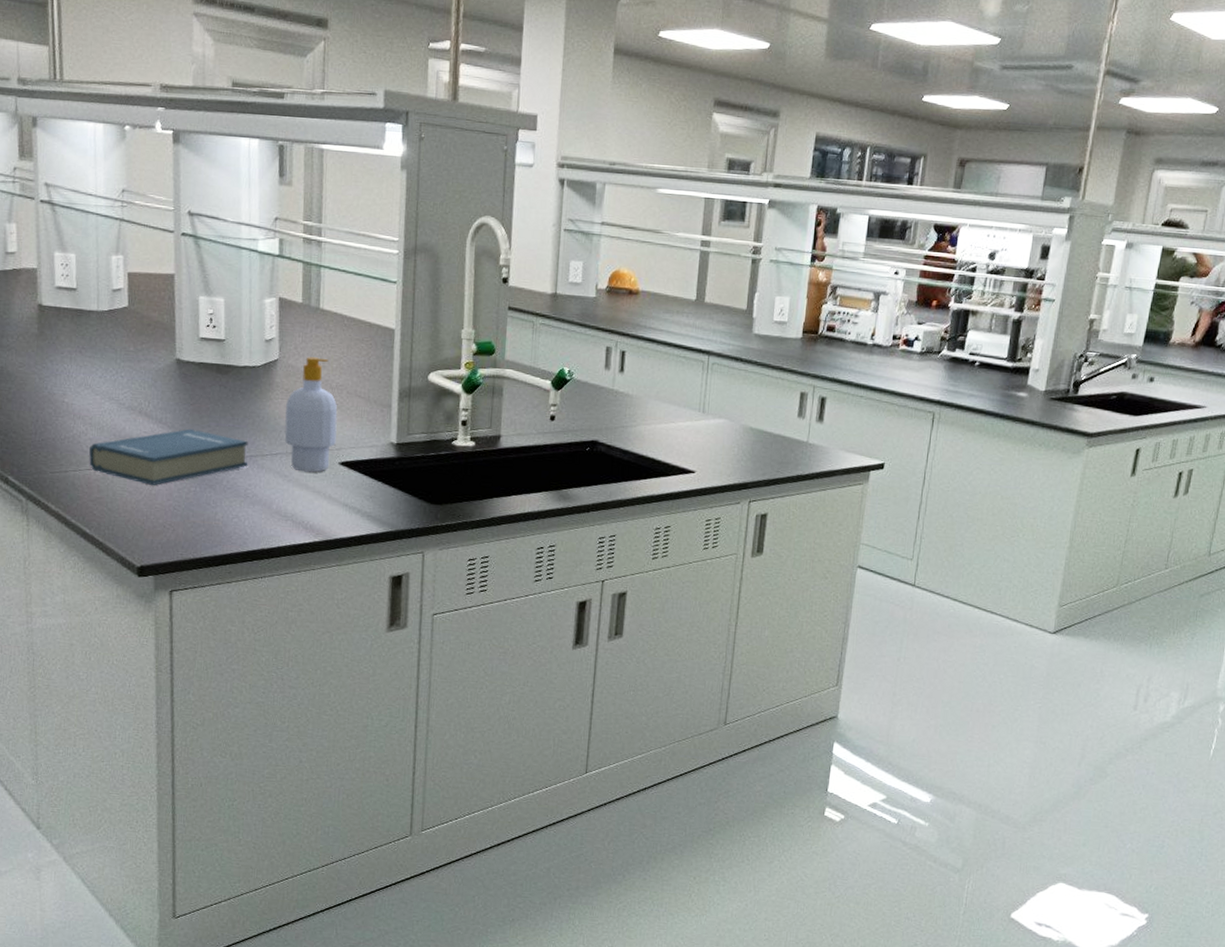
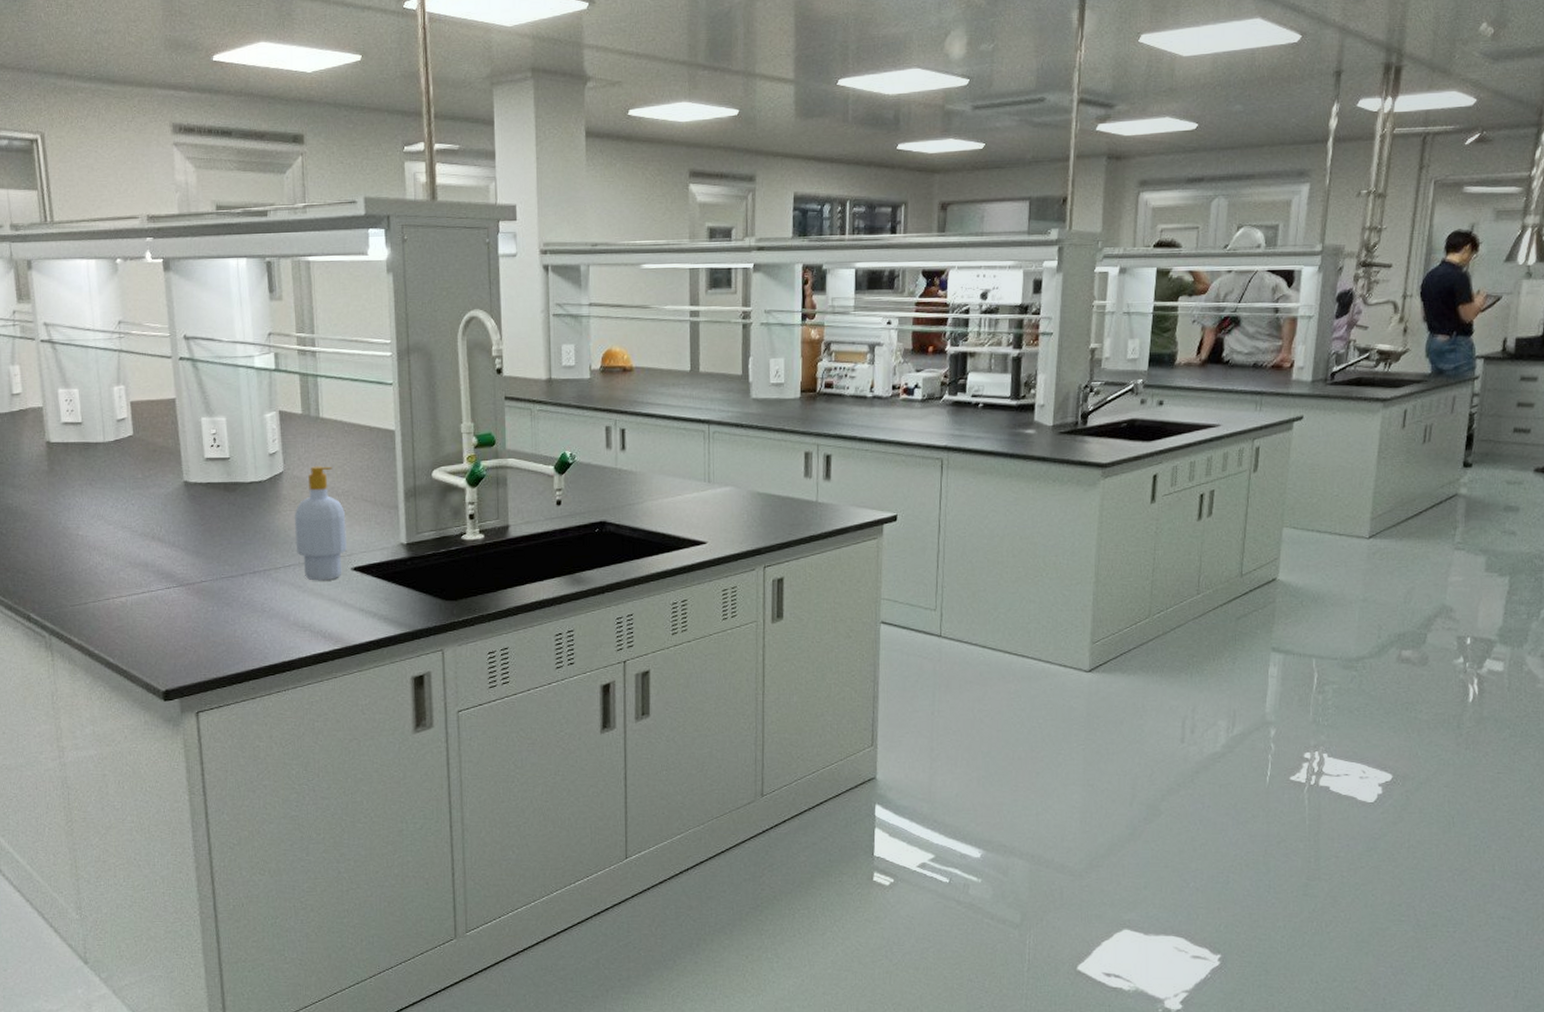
hardback book: present [89,428,248,485] -> none [107,549,263,609]

